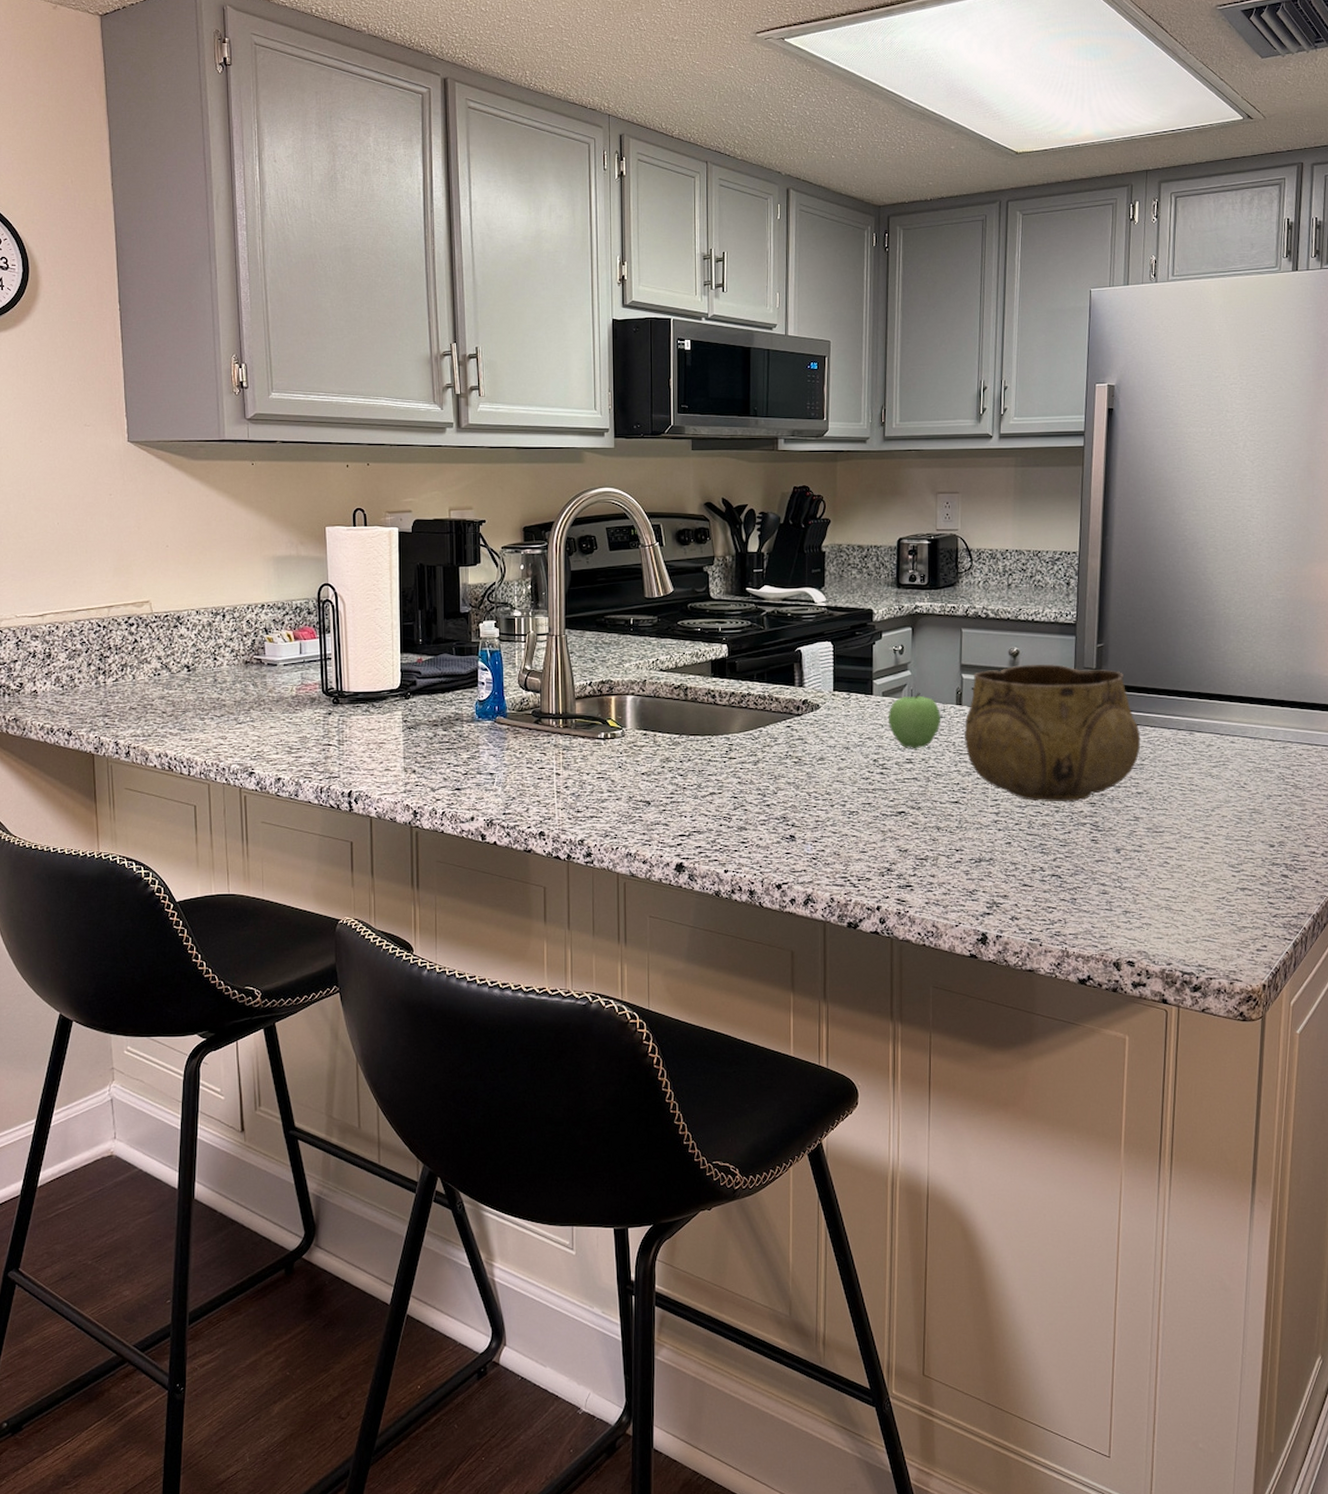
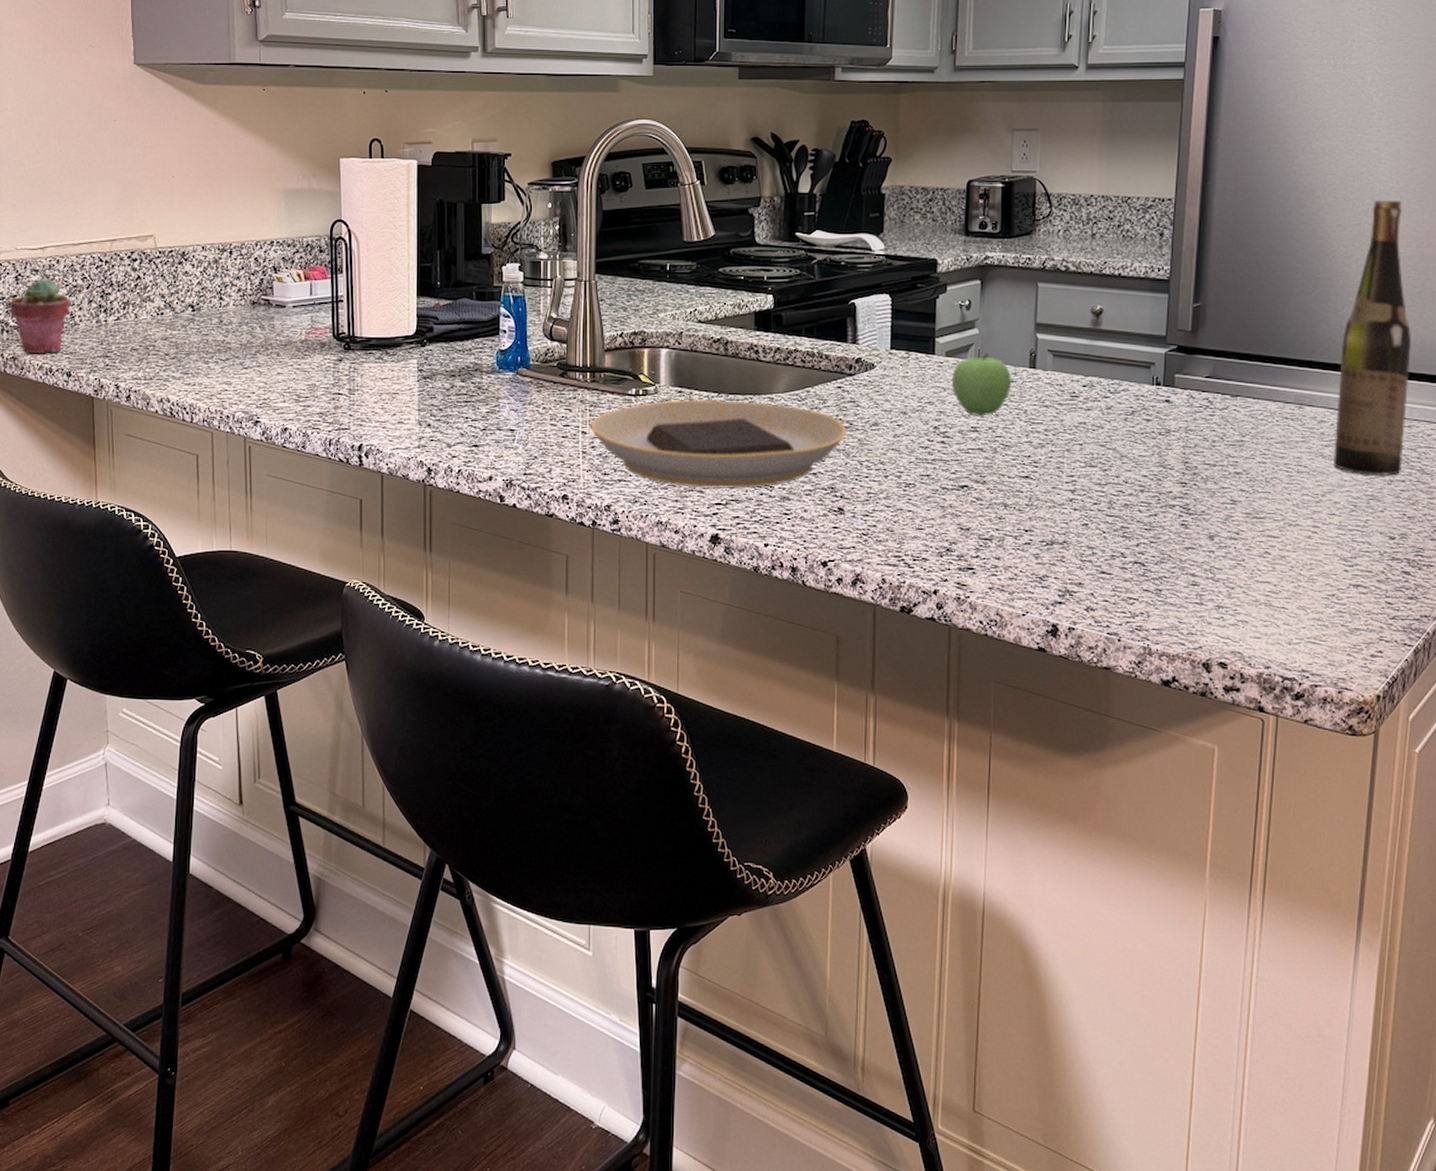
potted succulent: none [10,643,70,714] -> present [9,277,70,353]
plate: none [564,740,797,821] -> present [591,399,847,488]
decorative bowl: present [965,663,1141,803] -> none [1038,324,1241,481]
wine bottle: none [1220,550,1283,792] -> present [1334,200,1411,477]

